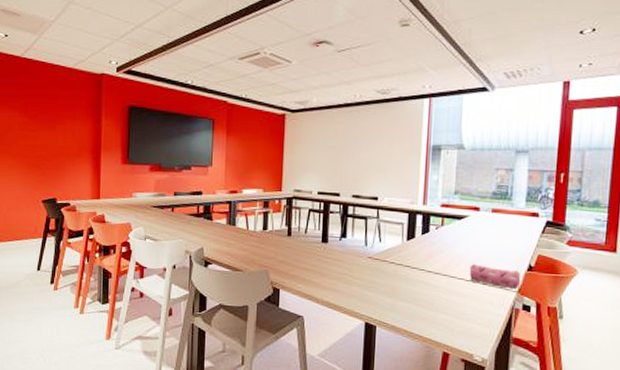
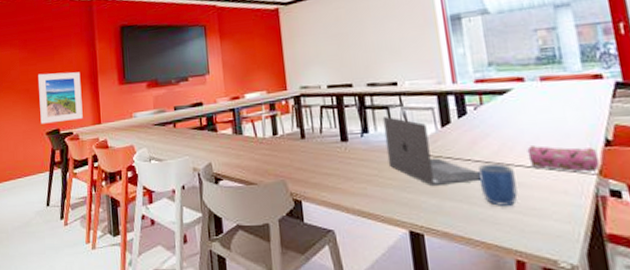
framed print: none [37,141,83,192] -> present [38,72,83,124]
laptop: none [358,226,430,289] -> present [382,117,481,185]
mug: none [427,274,457,310] -> present [478,162,518,206]

